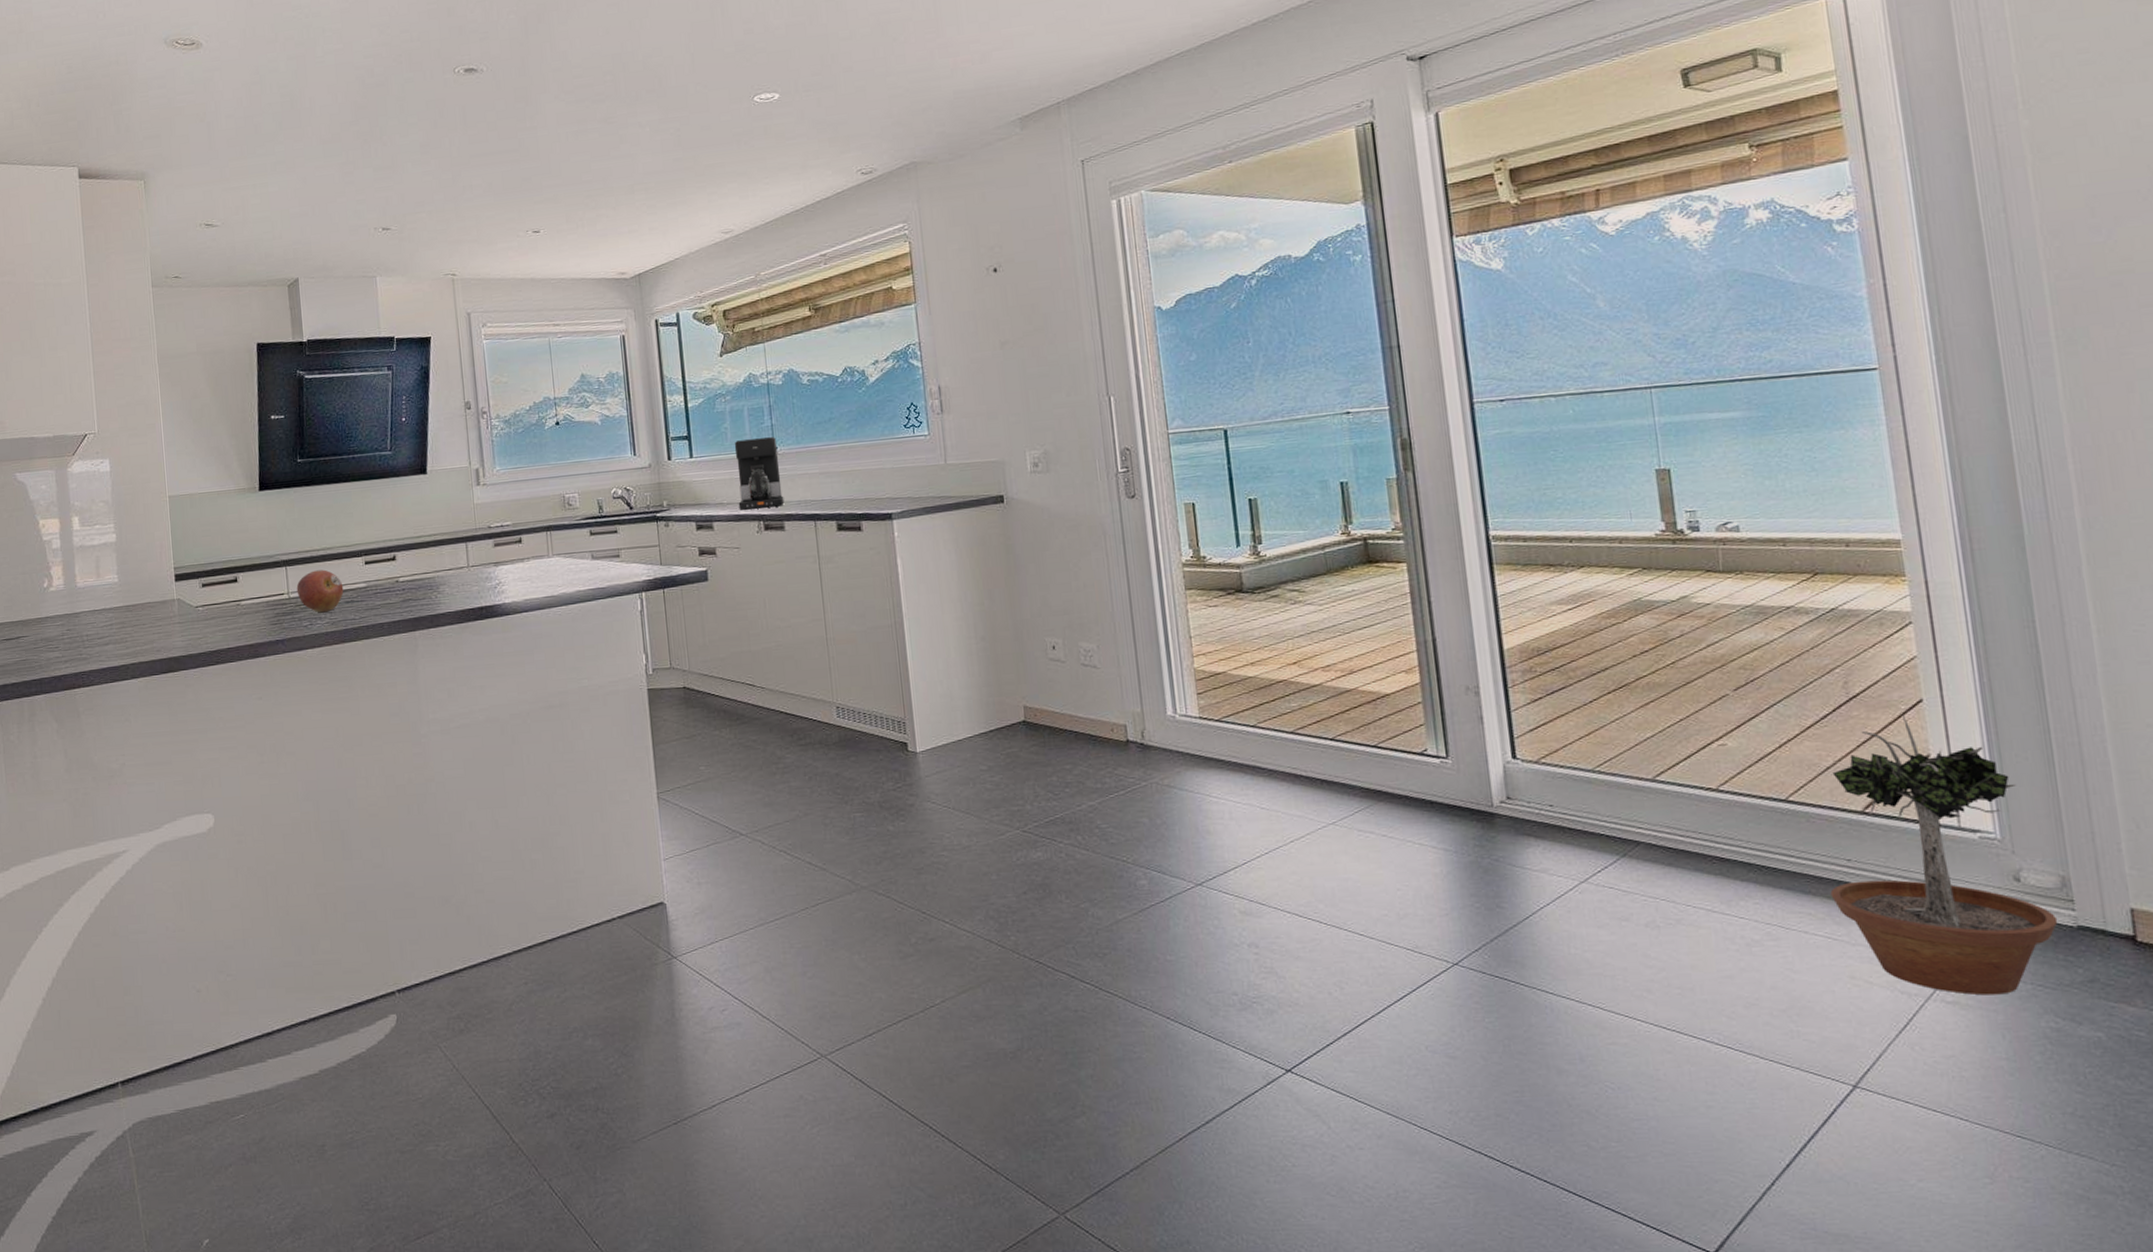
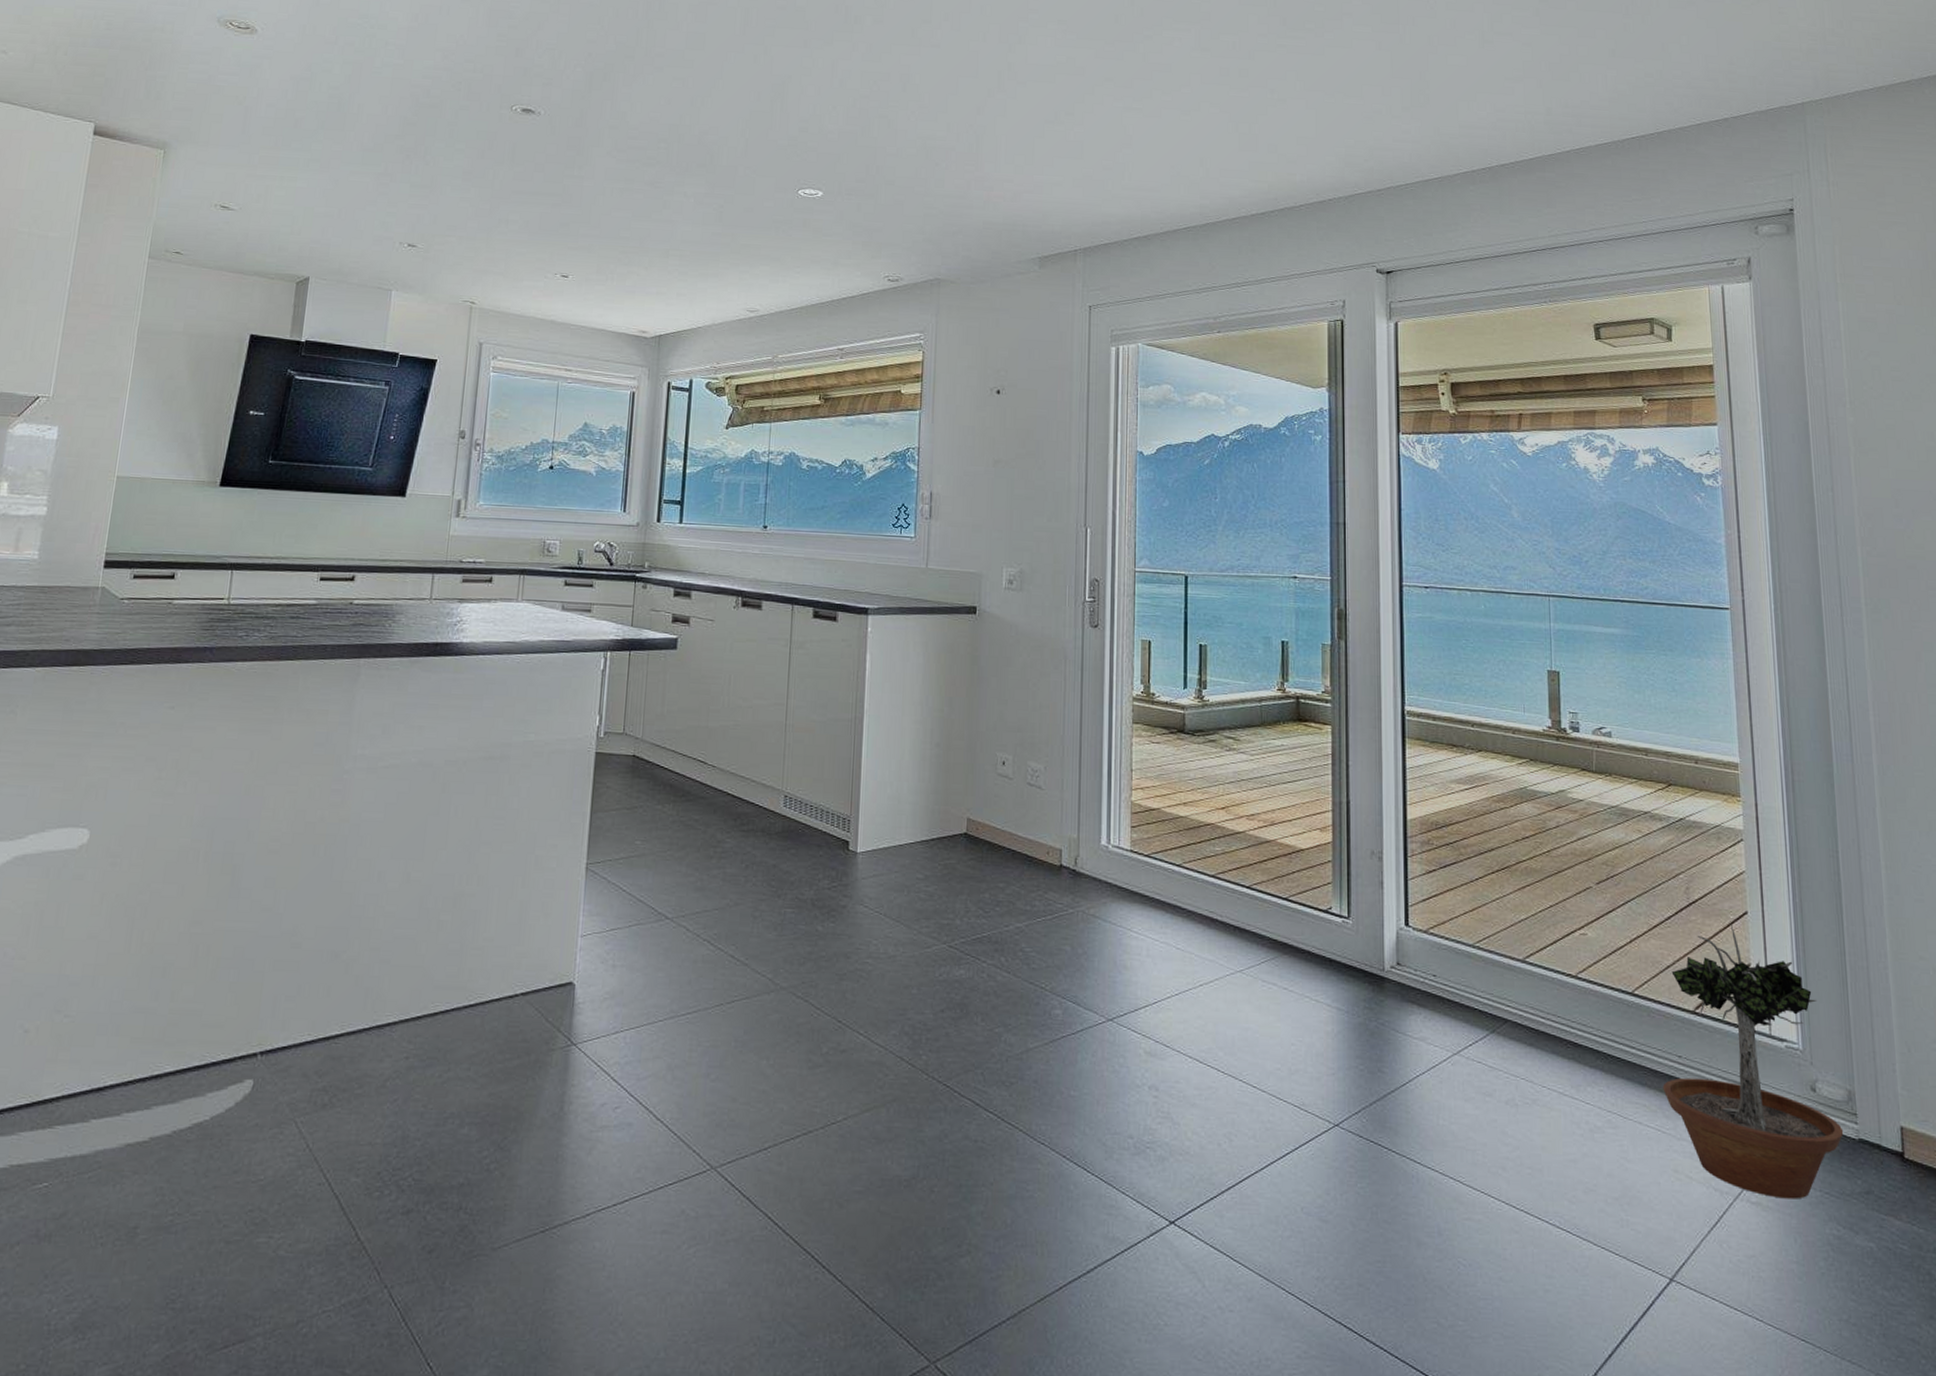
fruit: present [296,569,344,613] -> none [238,579,292,625]
coffee maker: present [734,437,785,511] -> none [720,513,767,585]

